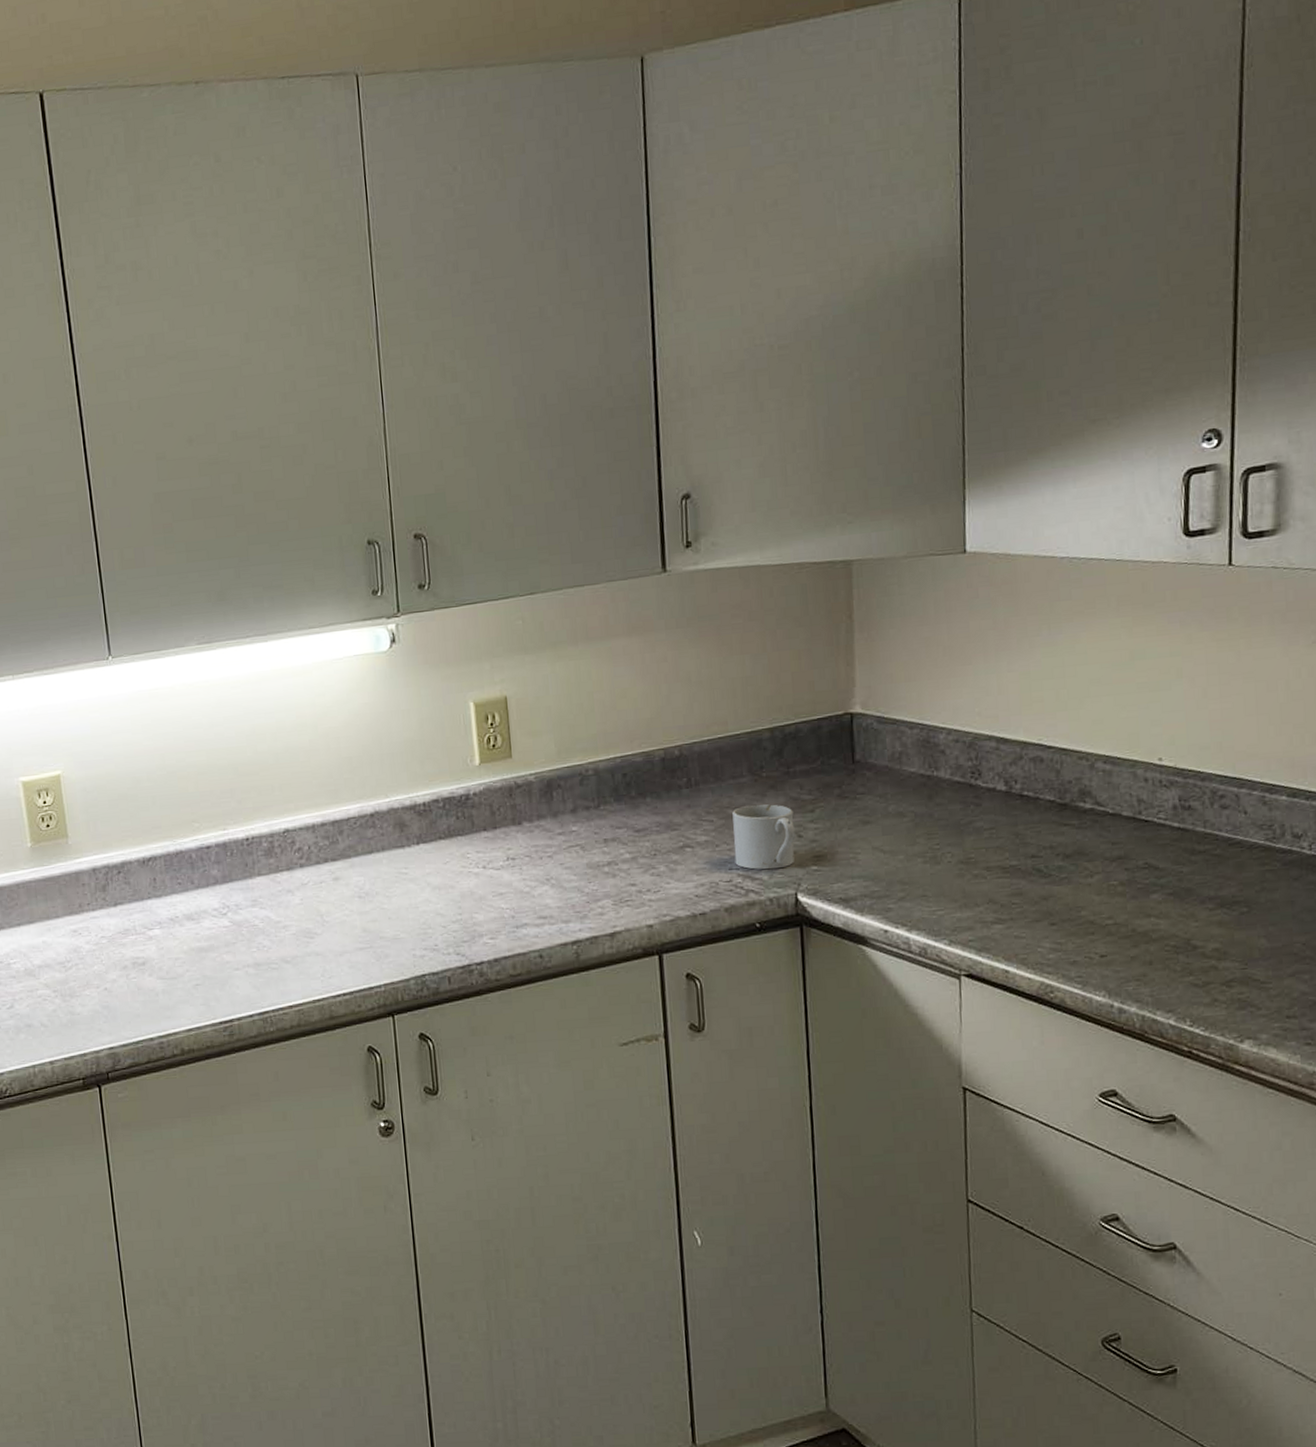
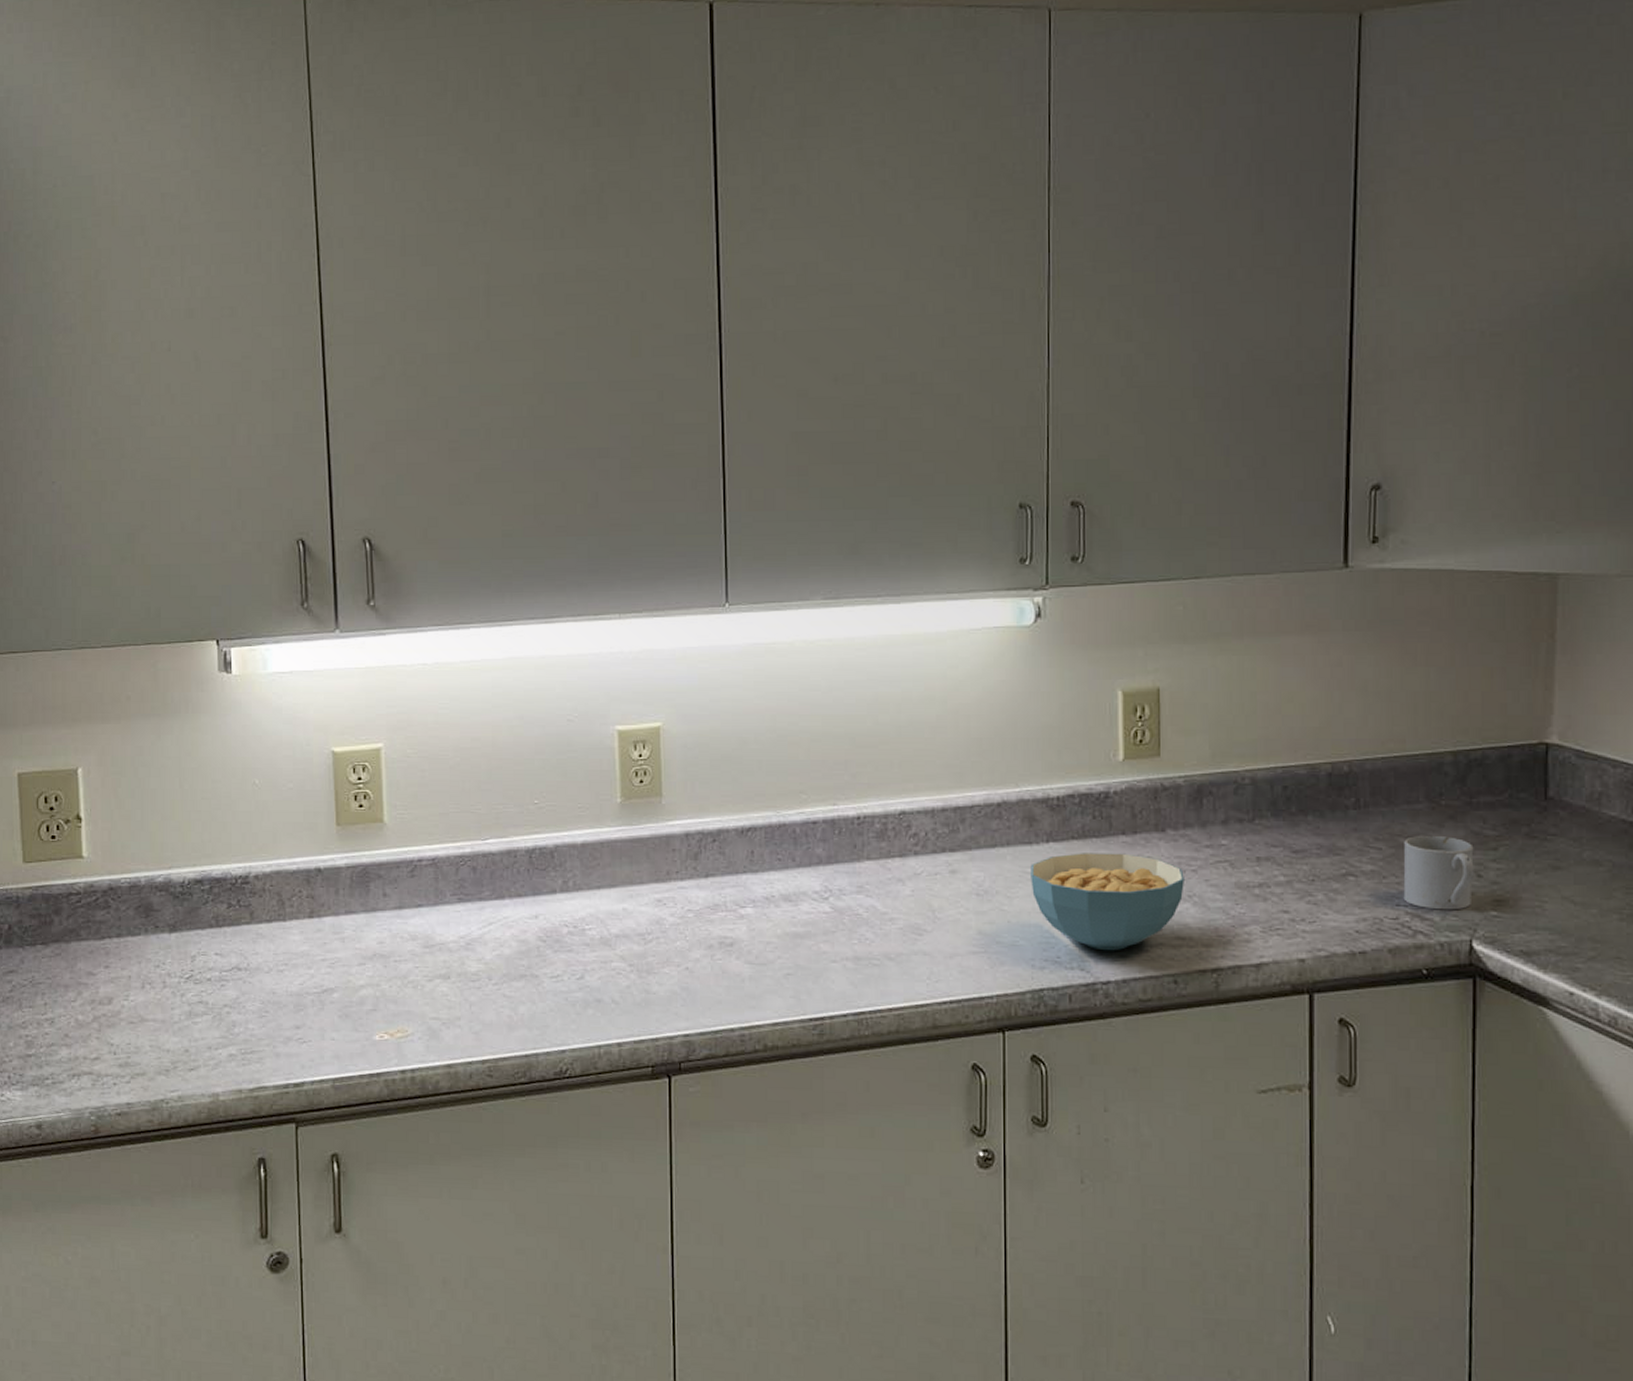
cereal bowl: none [404,847,542,935] -> present [1030,853,1184,951]

